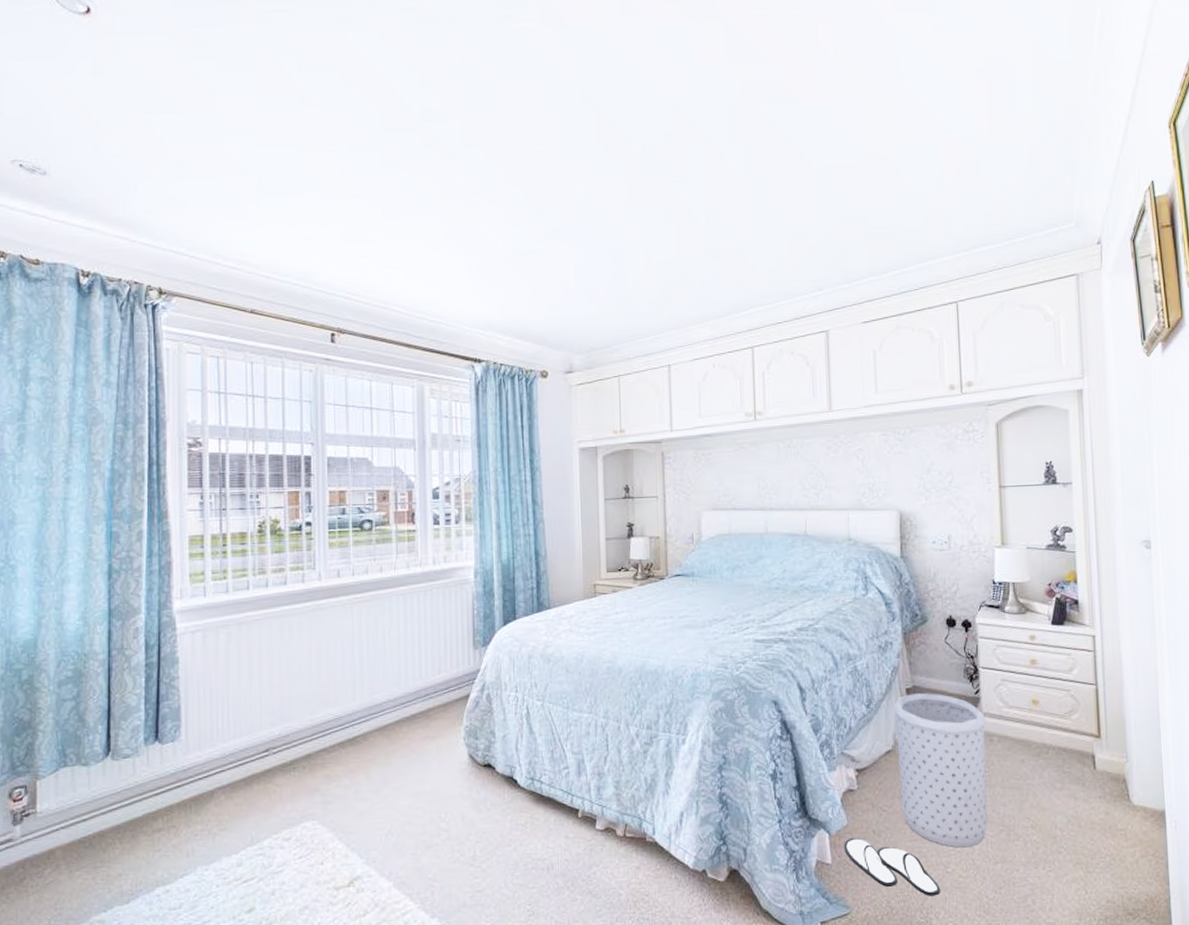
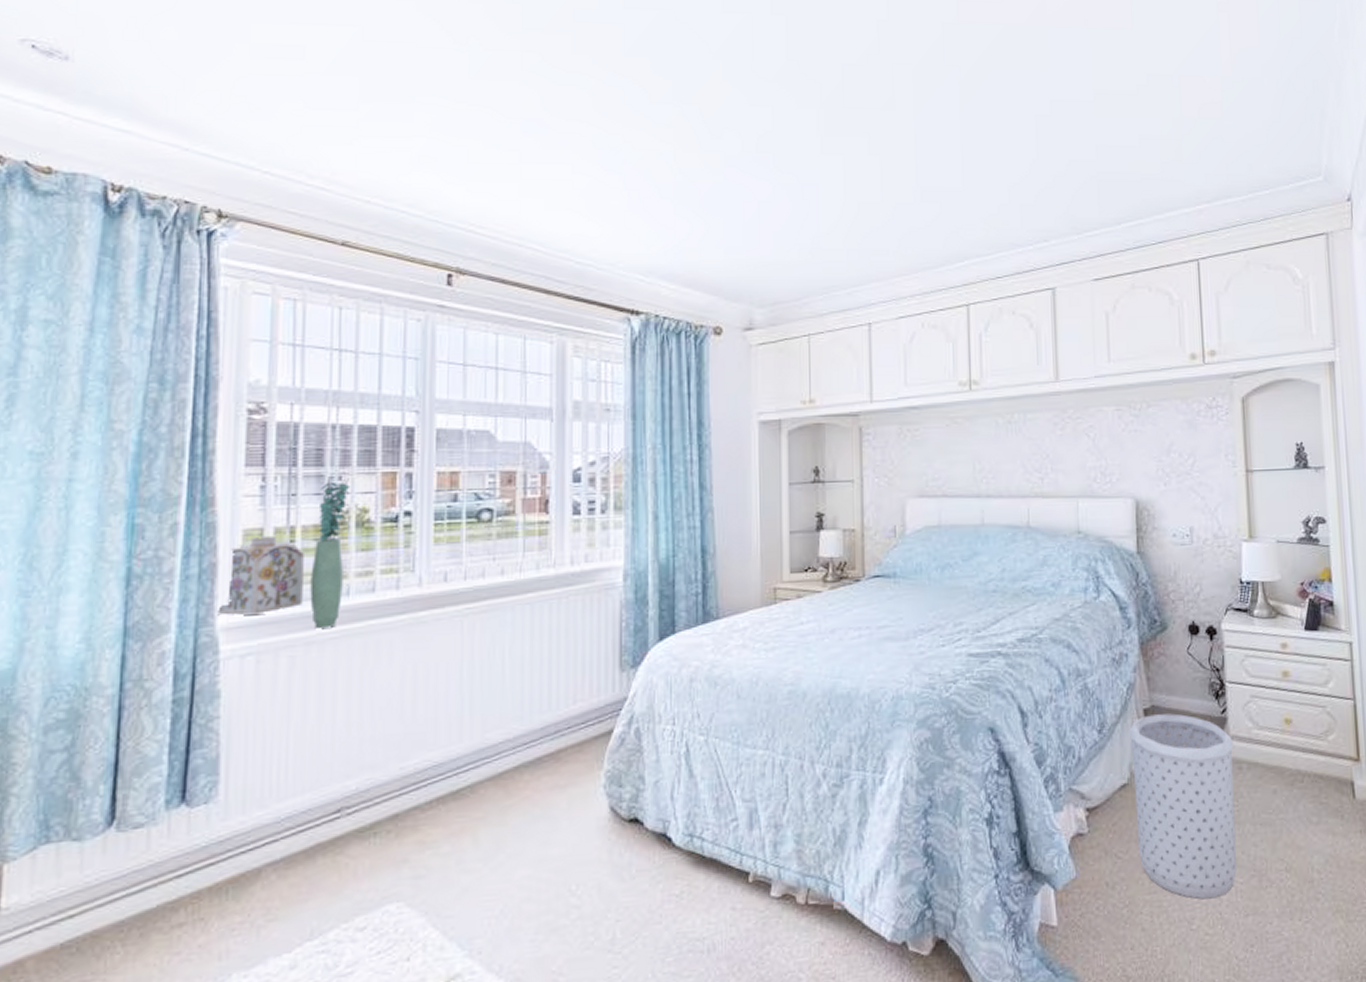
decorative jar: none [174,540,234,602] -> present [217,535,304,616]
vase: none [239,495,265,613] -> present [310,476,351,630]
slippers: present [844,838,941,896] -> none [1072,893,1185,961]

